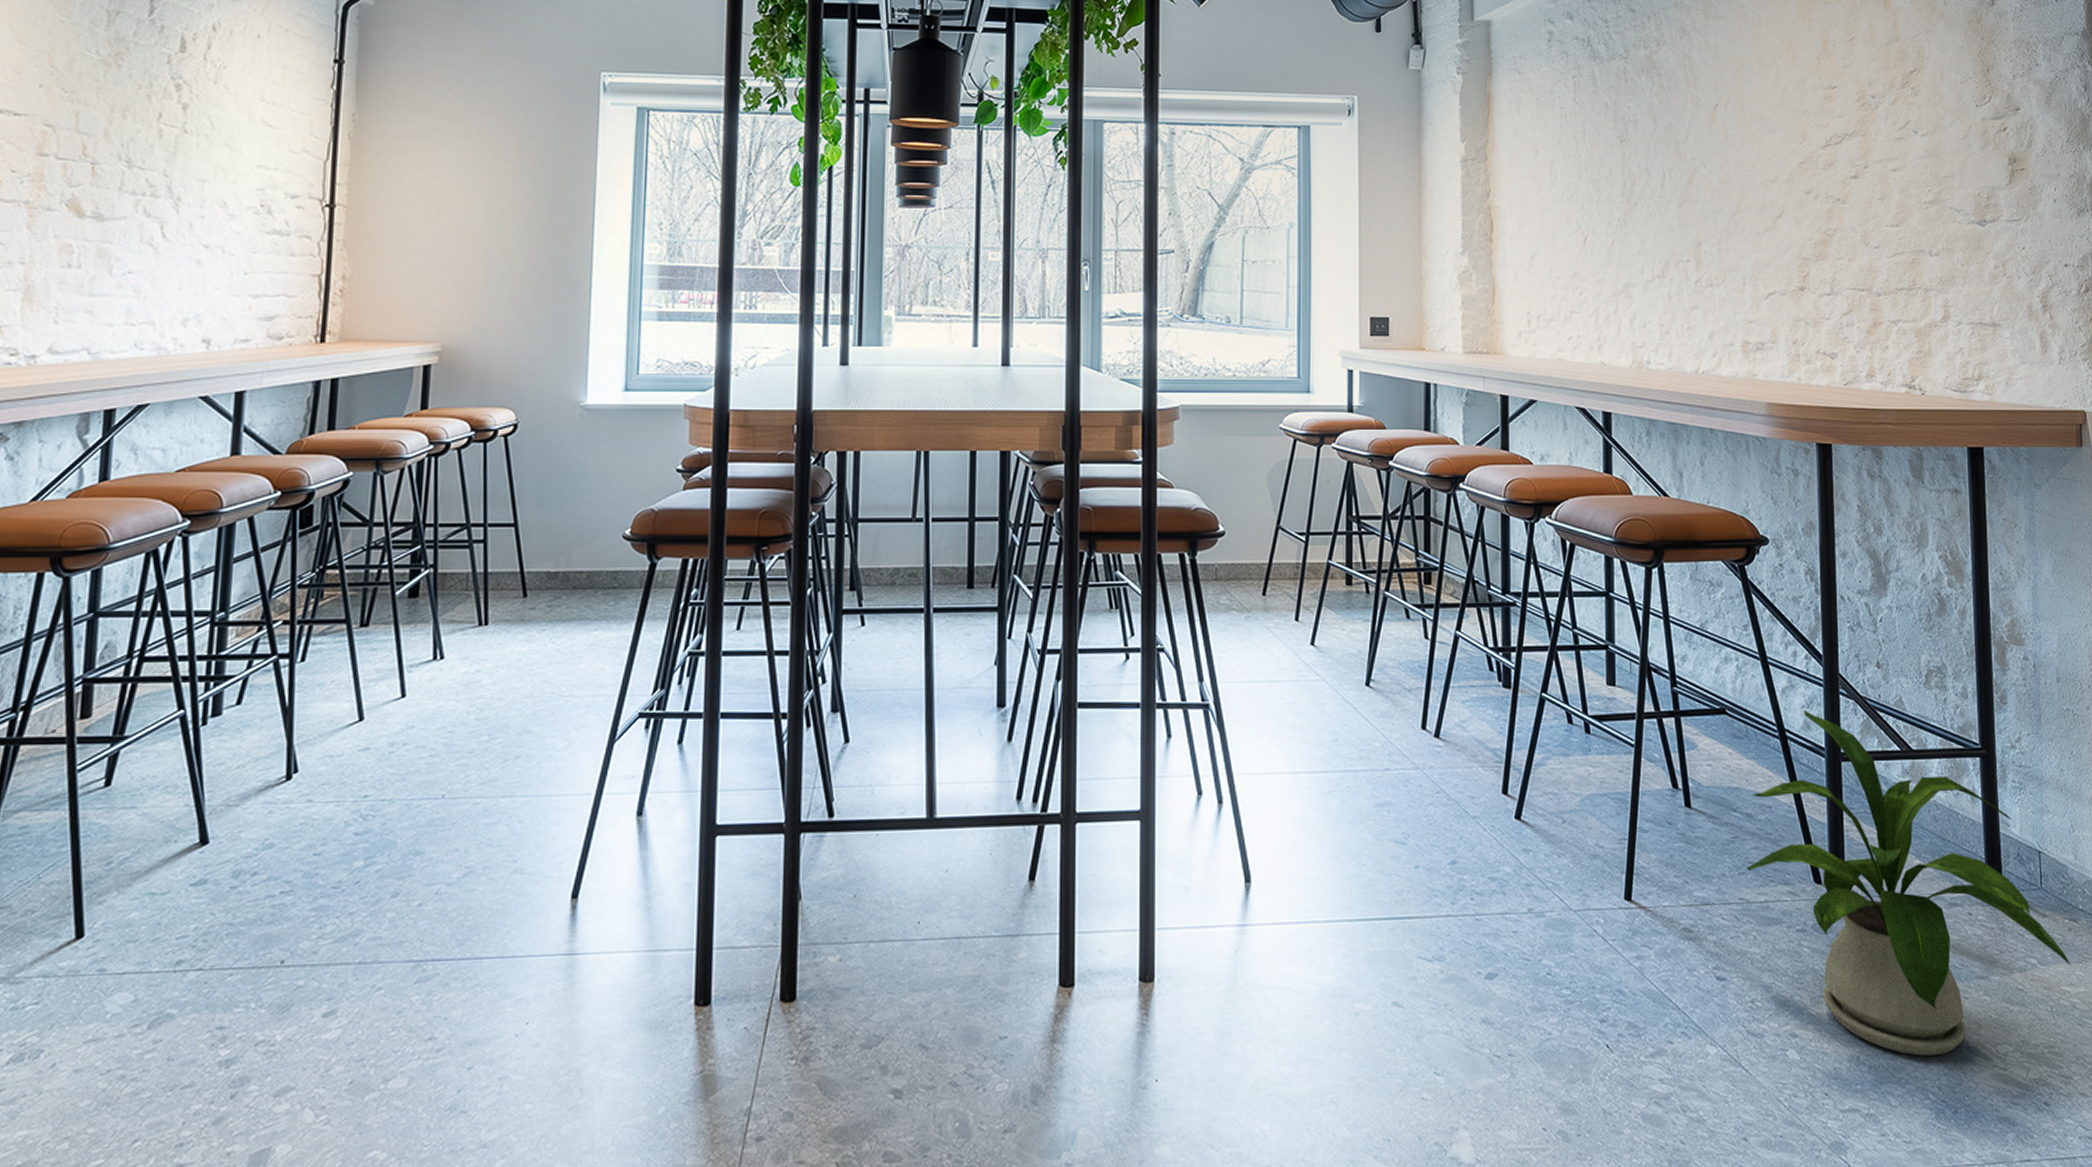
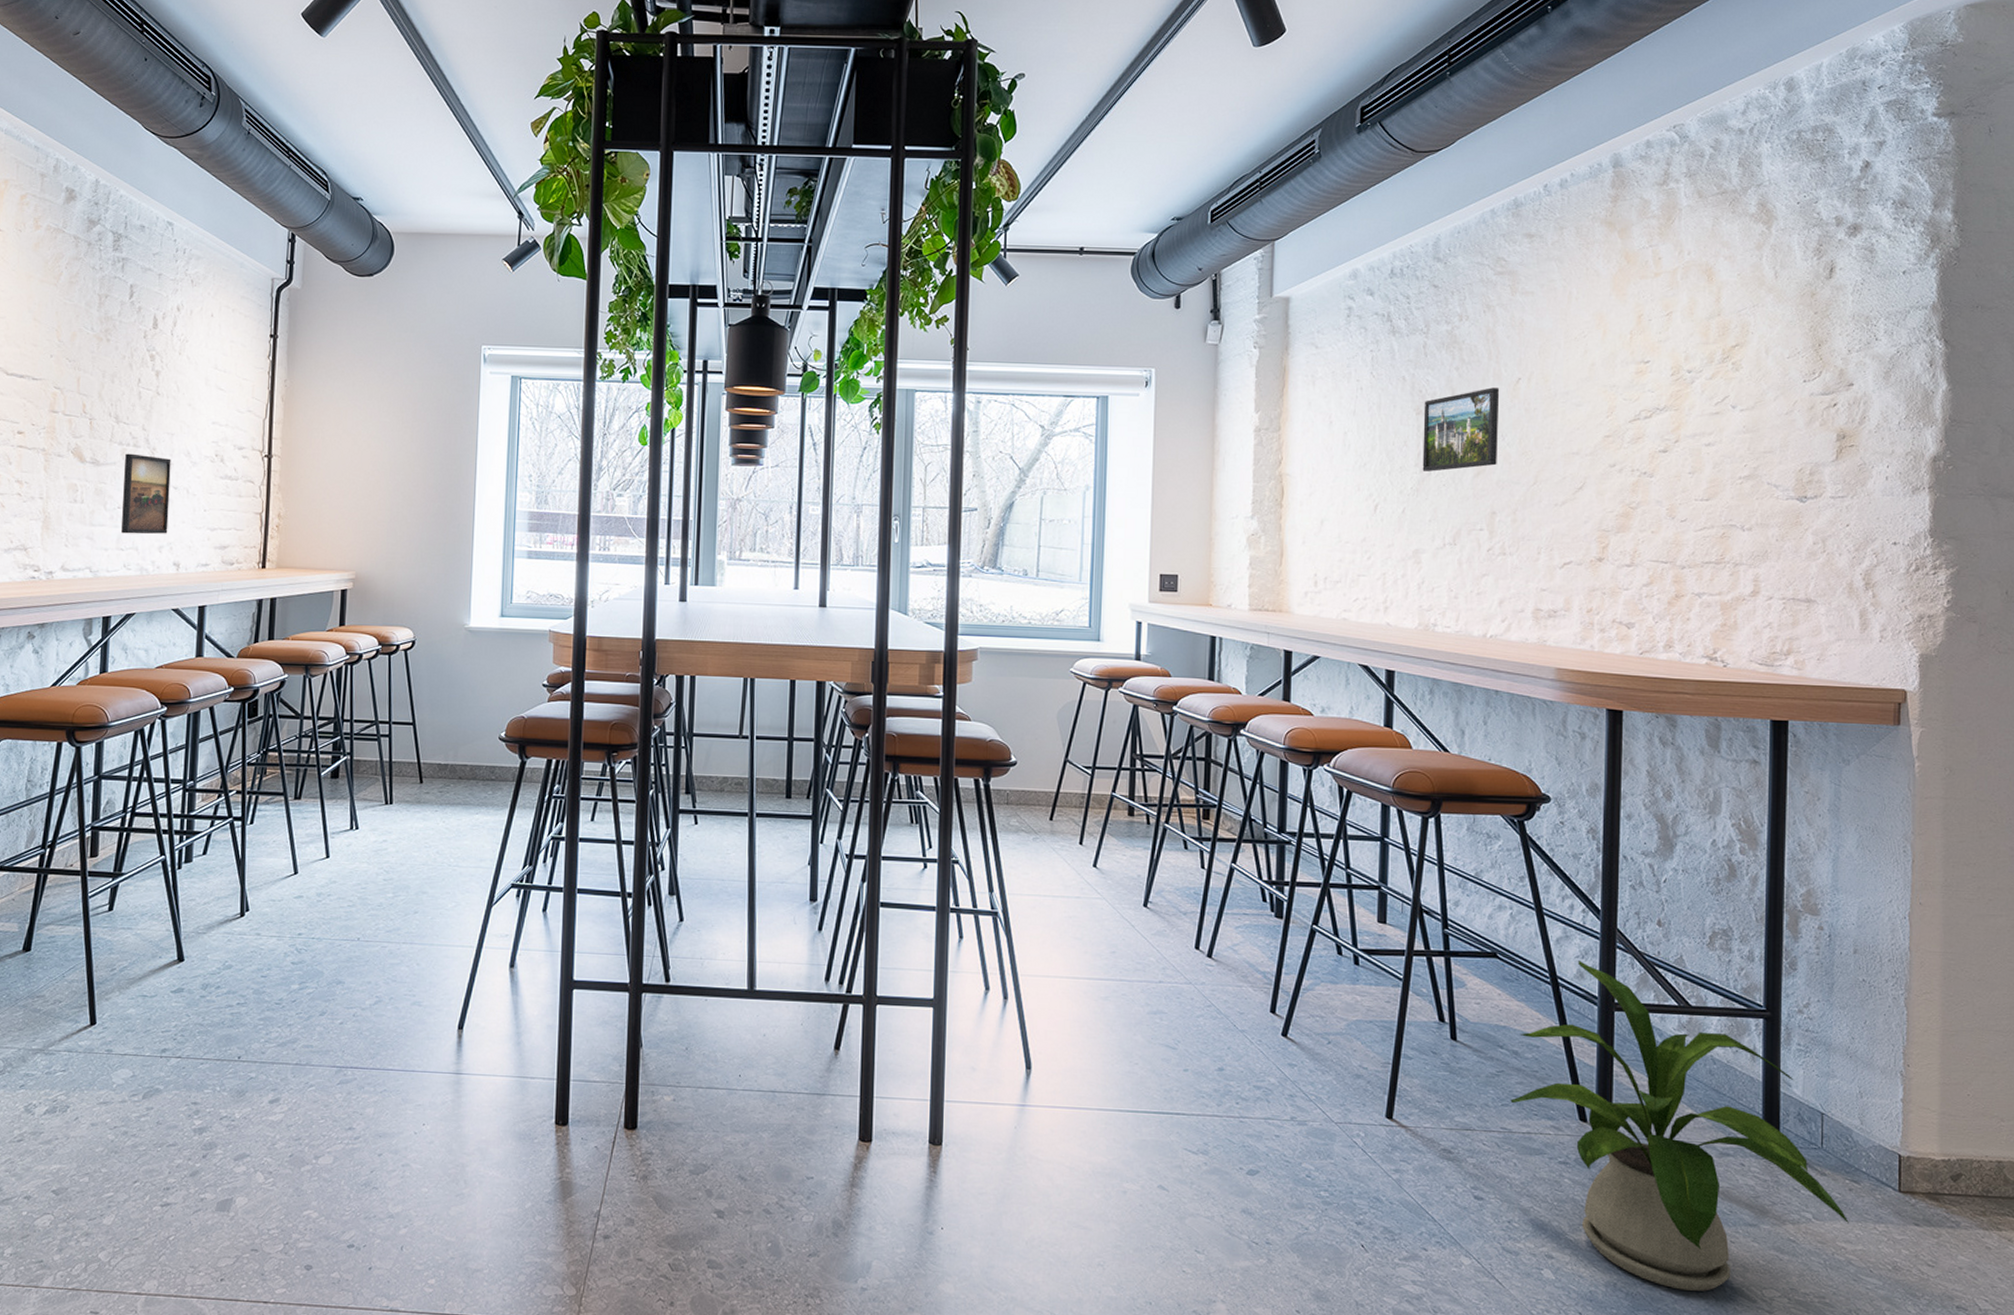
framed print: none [132,205,202,305] -> present [121,453,171,535]
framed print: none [1627,114,1700,201] -> present [1422,387,1500,472]

